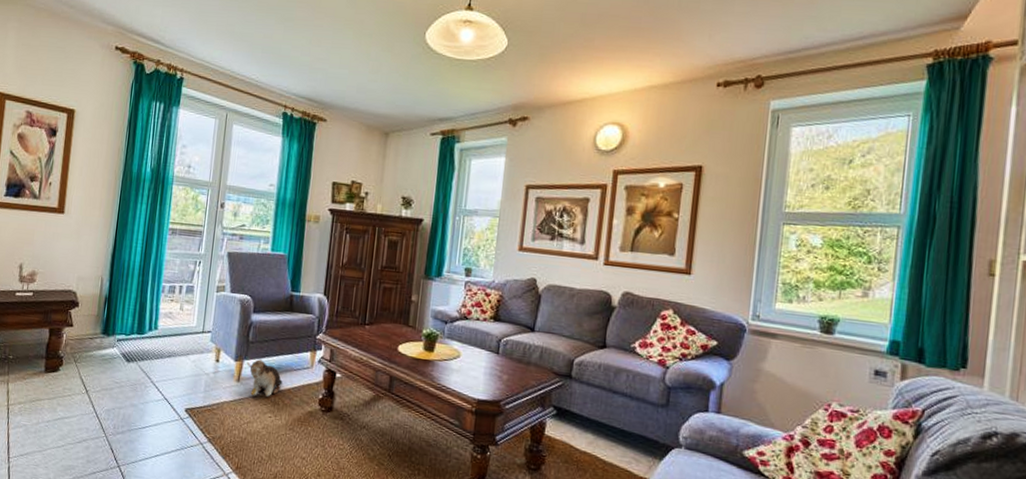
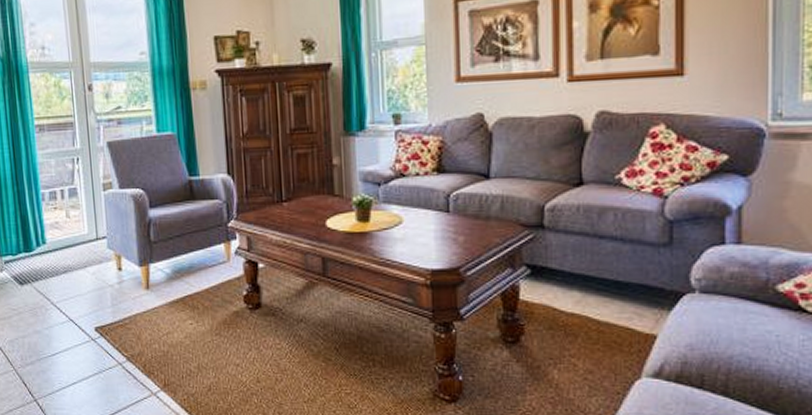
plush toy: present [246,359,283,397] -> none [153,261,198,303]

